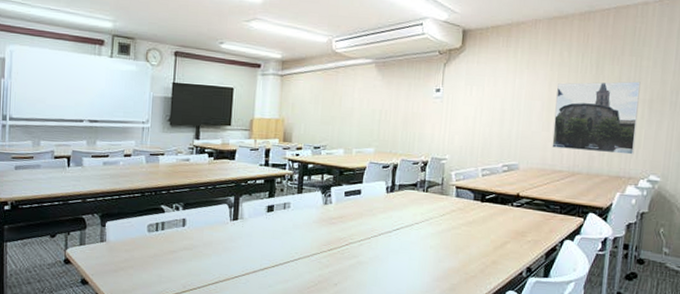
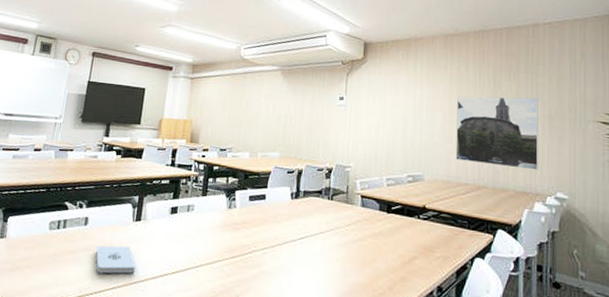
notepad: none [196,244,236,270] -> present [95,245,136,274]

